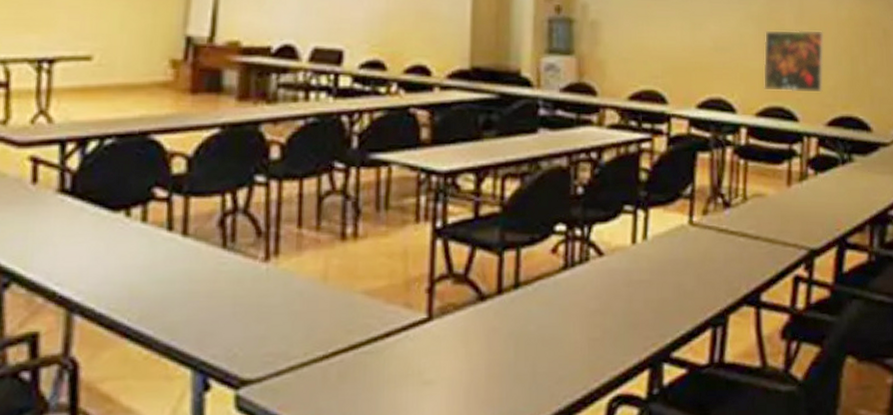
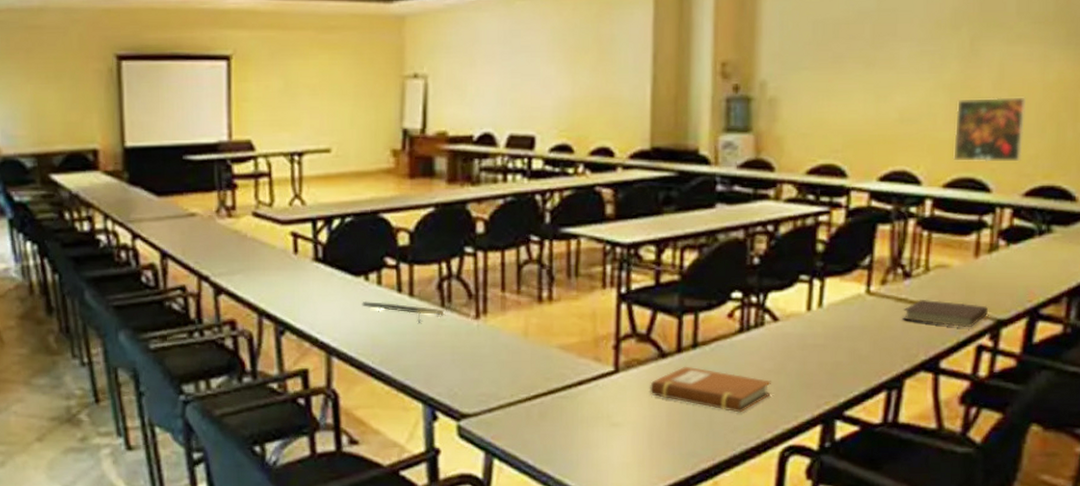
notepad: none [119,242,226,268] -> present [362,302,445,323]
notebook: none [467,309,597,361] -> present [650,366,771,413]
notebook: none [723,229,803,258] -> present [902,299,989,327]

